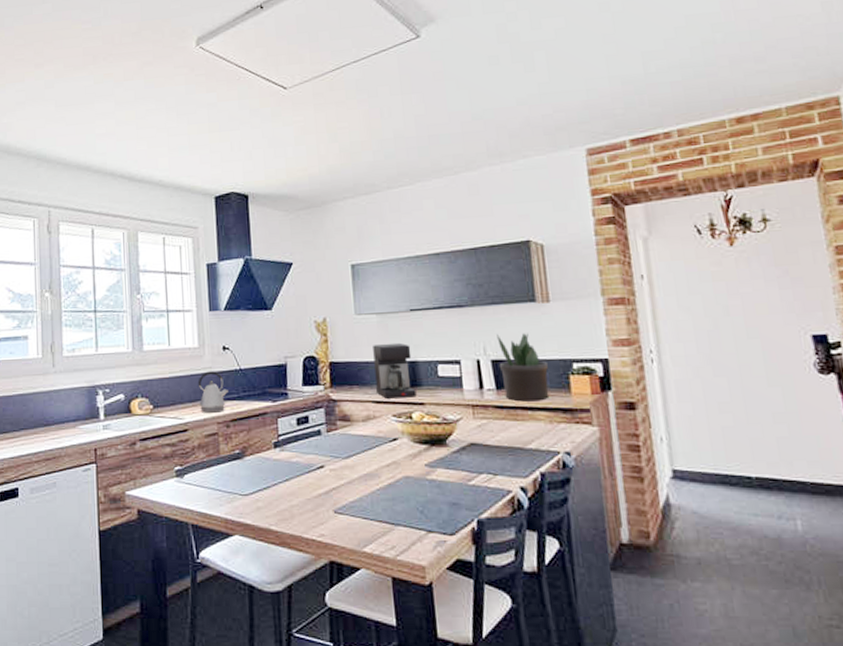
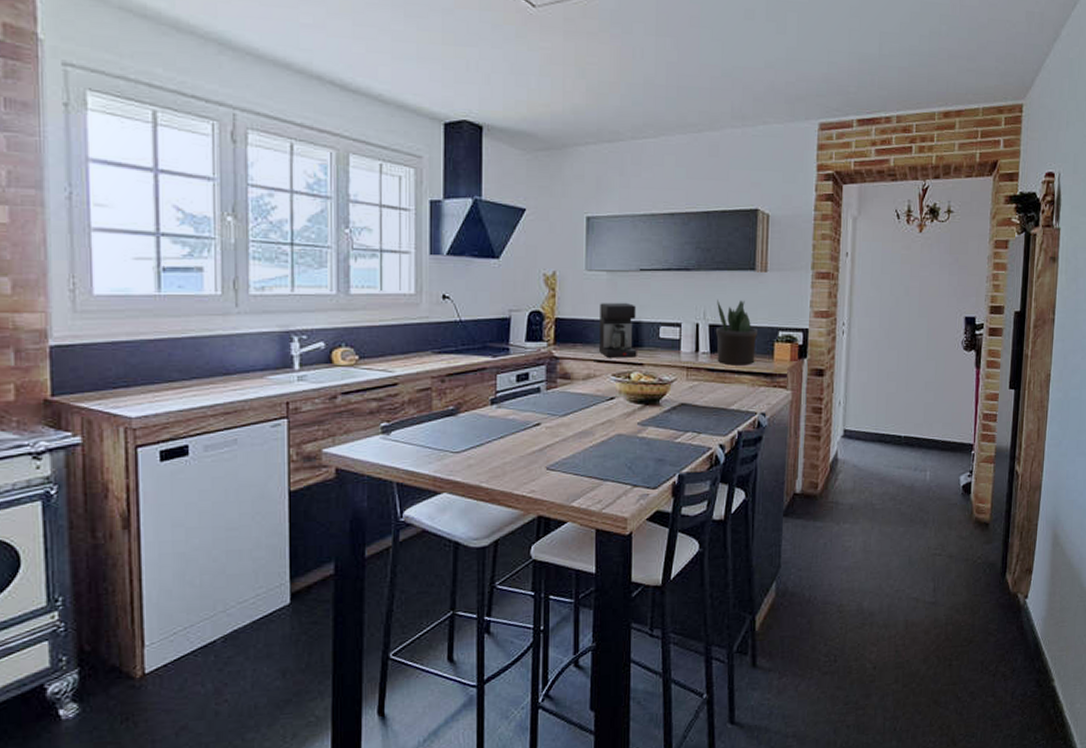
kettle: present [197,371,228,413] -> none [410,321,445,366]

